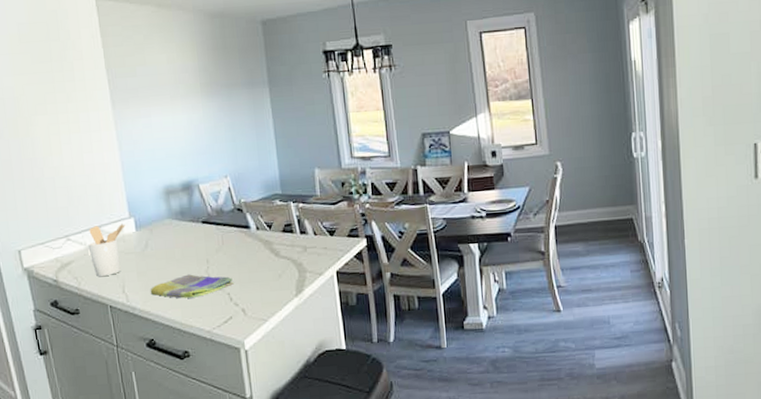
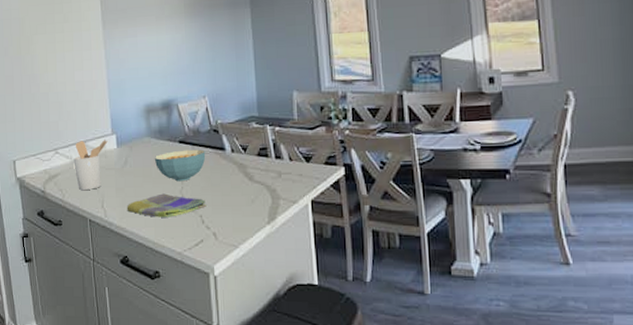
cereal bowl: none [176,228,231,262] -> present [154,149,206,182]

